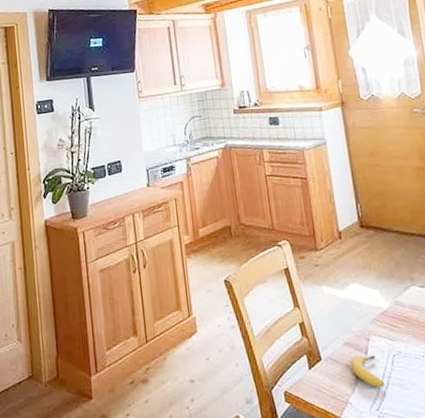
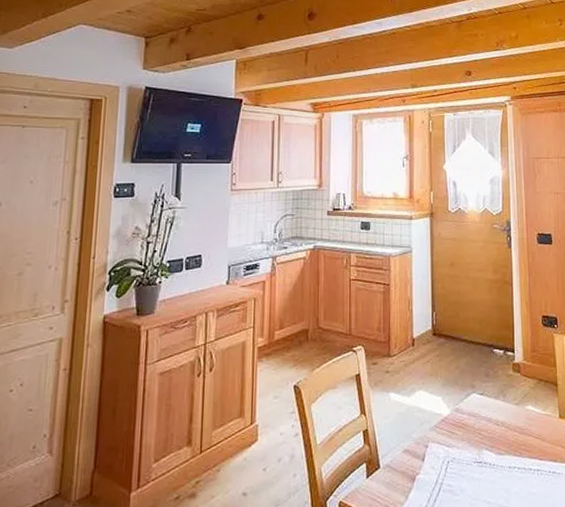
fruit: present [350,355,385,387] -> none [407,462,437,494]

